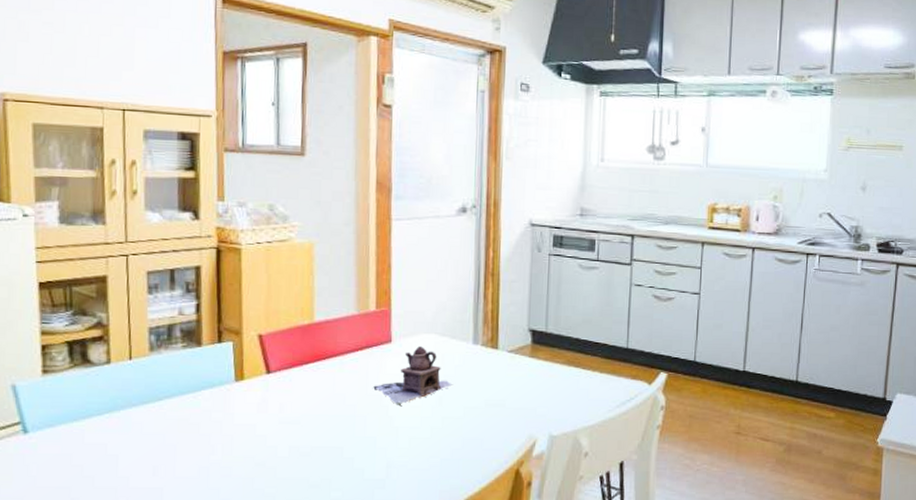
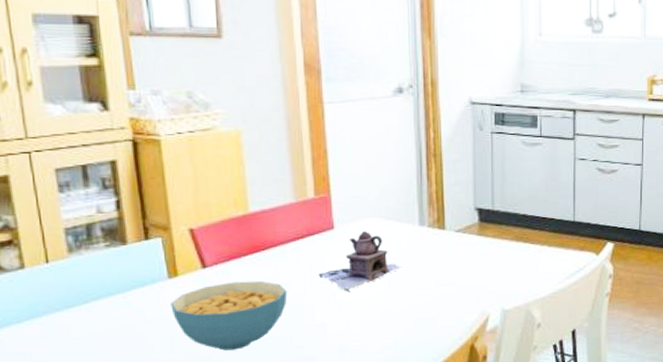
cereal bowl: none [234,388,343,457] -> present [170,280,288,351]

